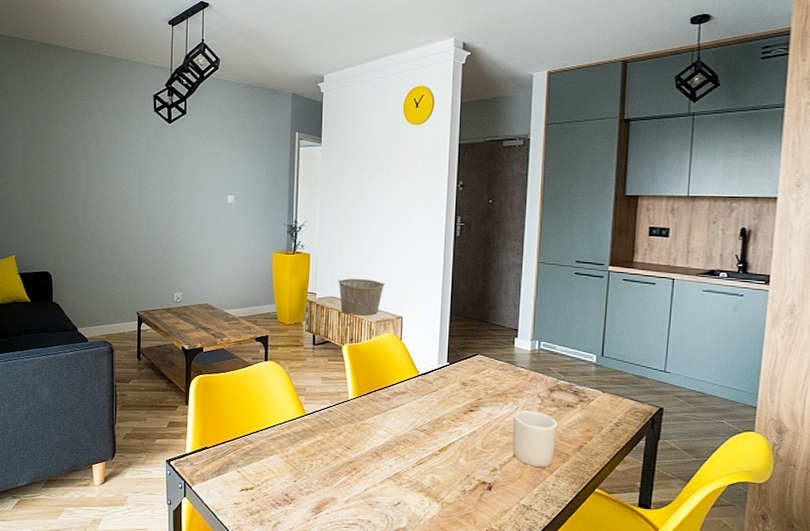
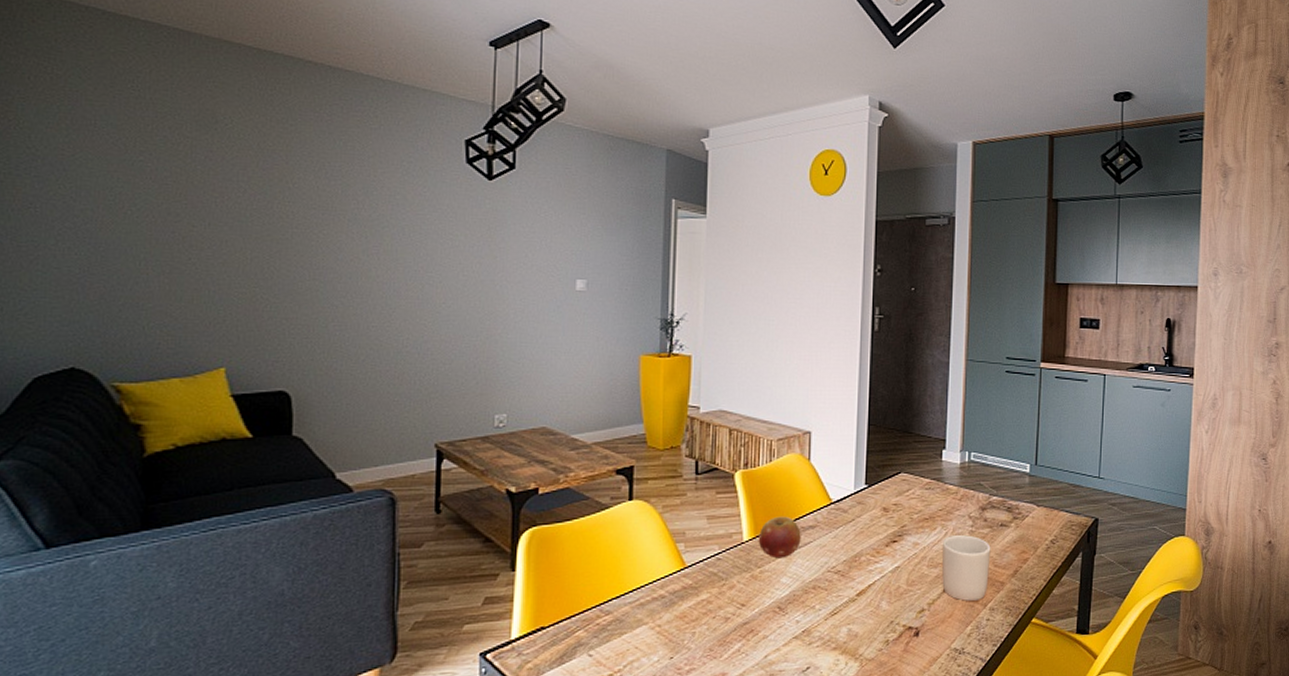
basket: present [338,278,385,317] -> none [728,385,788,434]
fruit: none [360,382,394,415] -> present [758,516,801,559]

